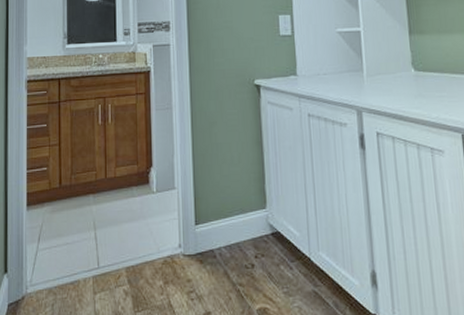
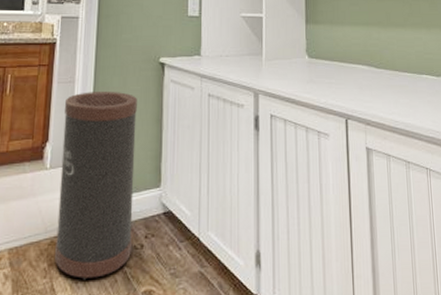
trash can: none [165,116,243,297] -> present [54,92,137,280]

